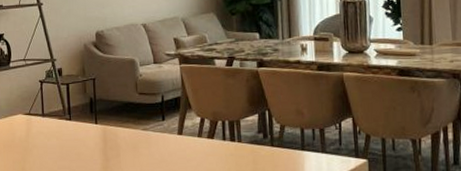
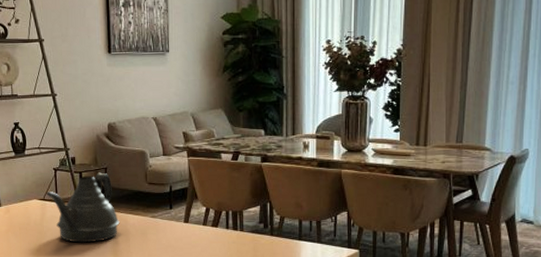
teapot: none [31,83,109,160] -> present [46,172,120,243]

